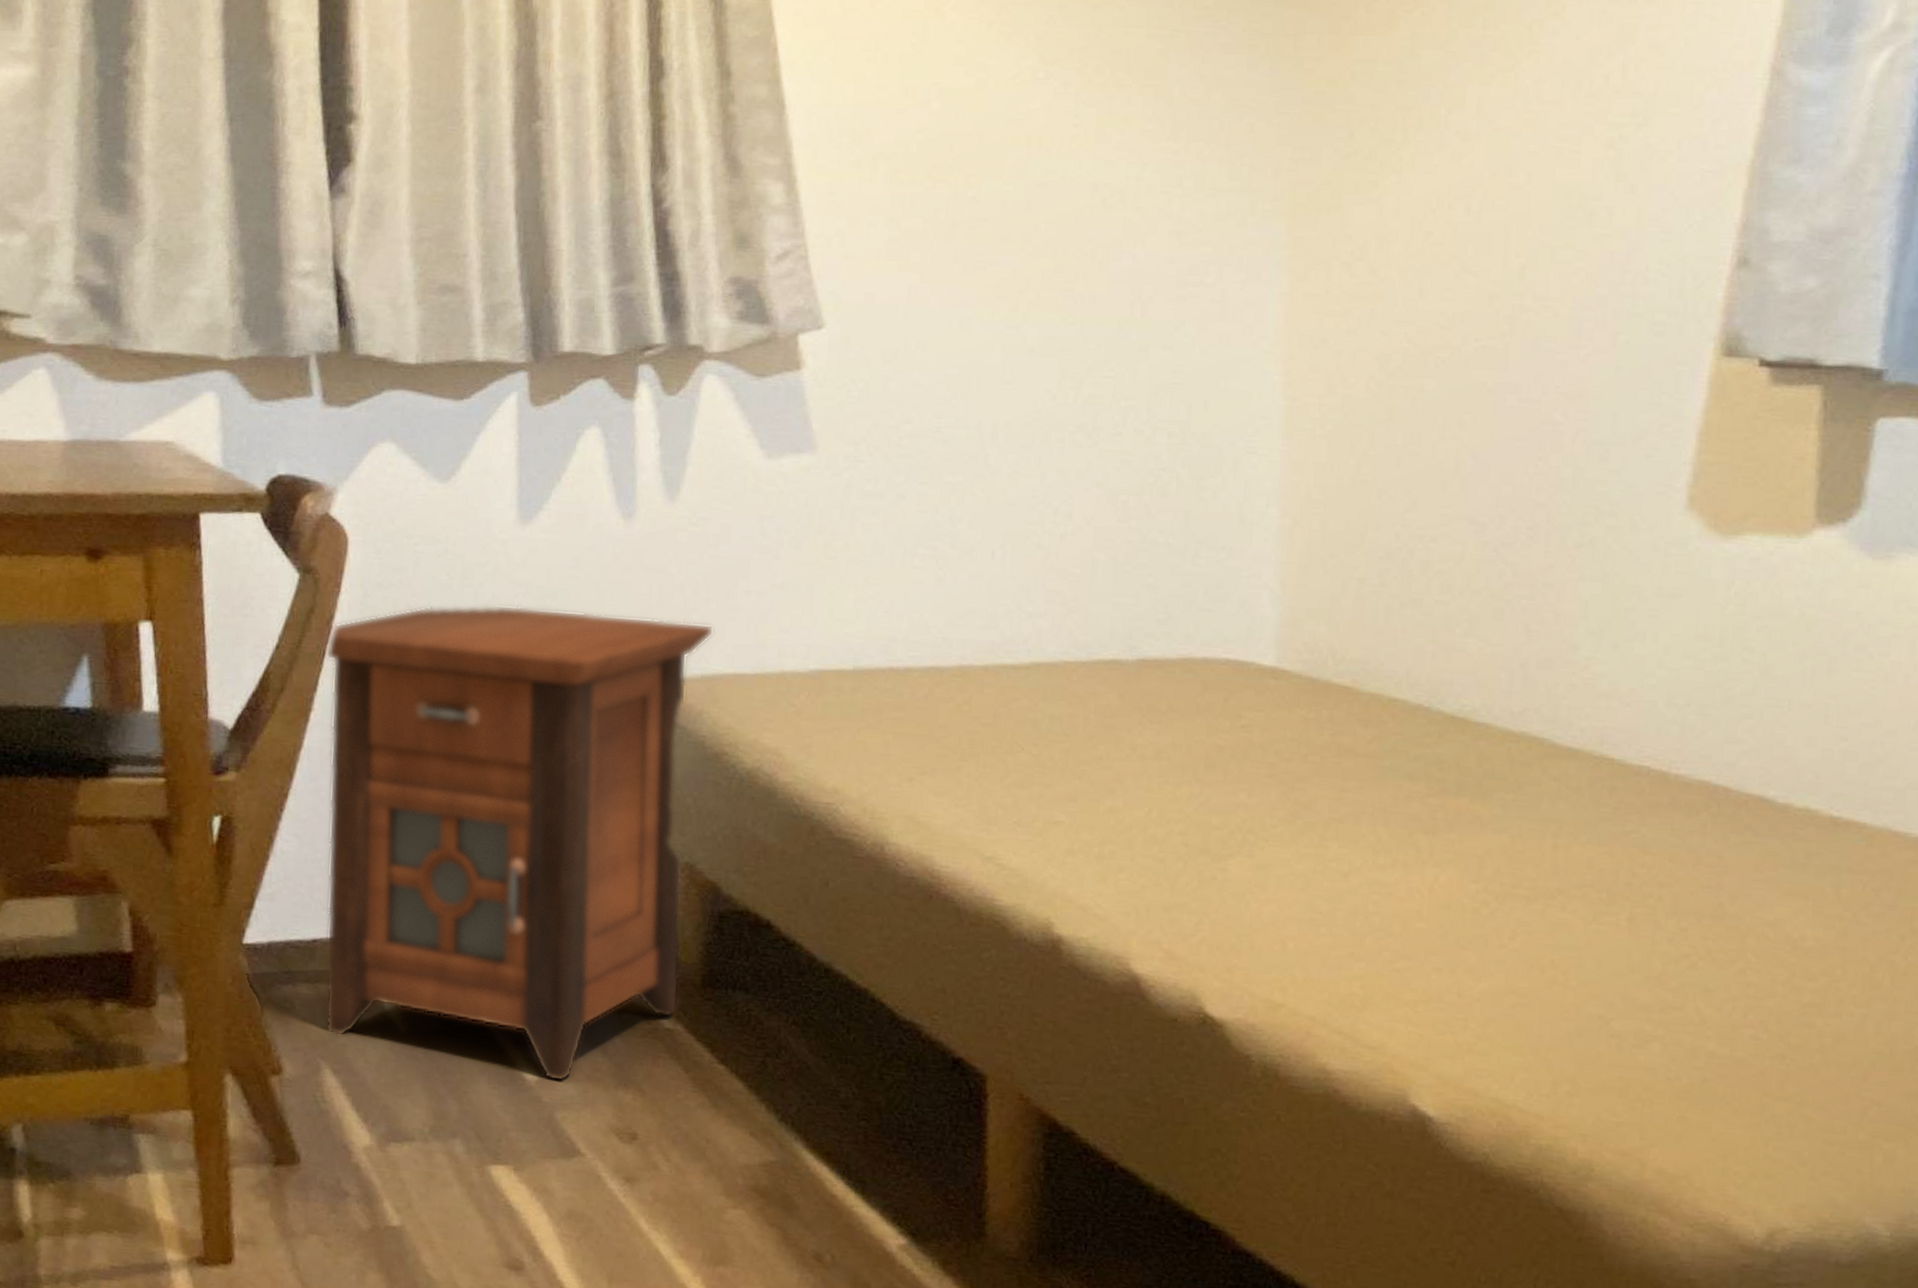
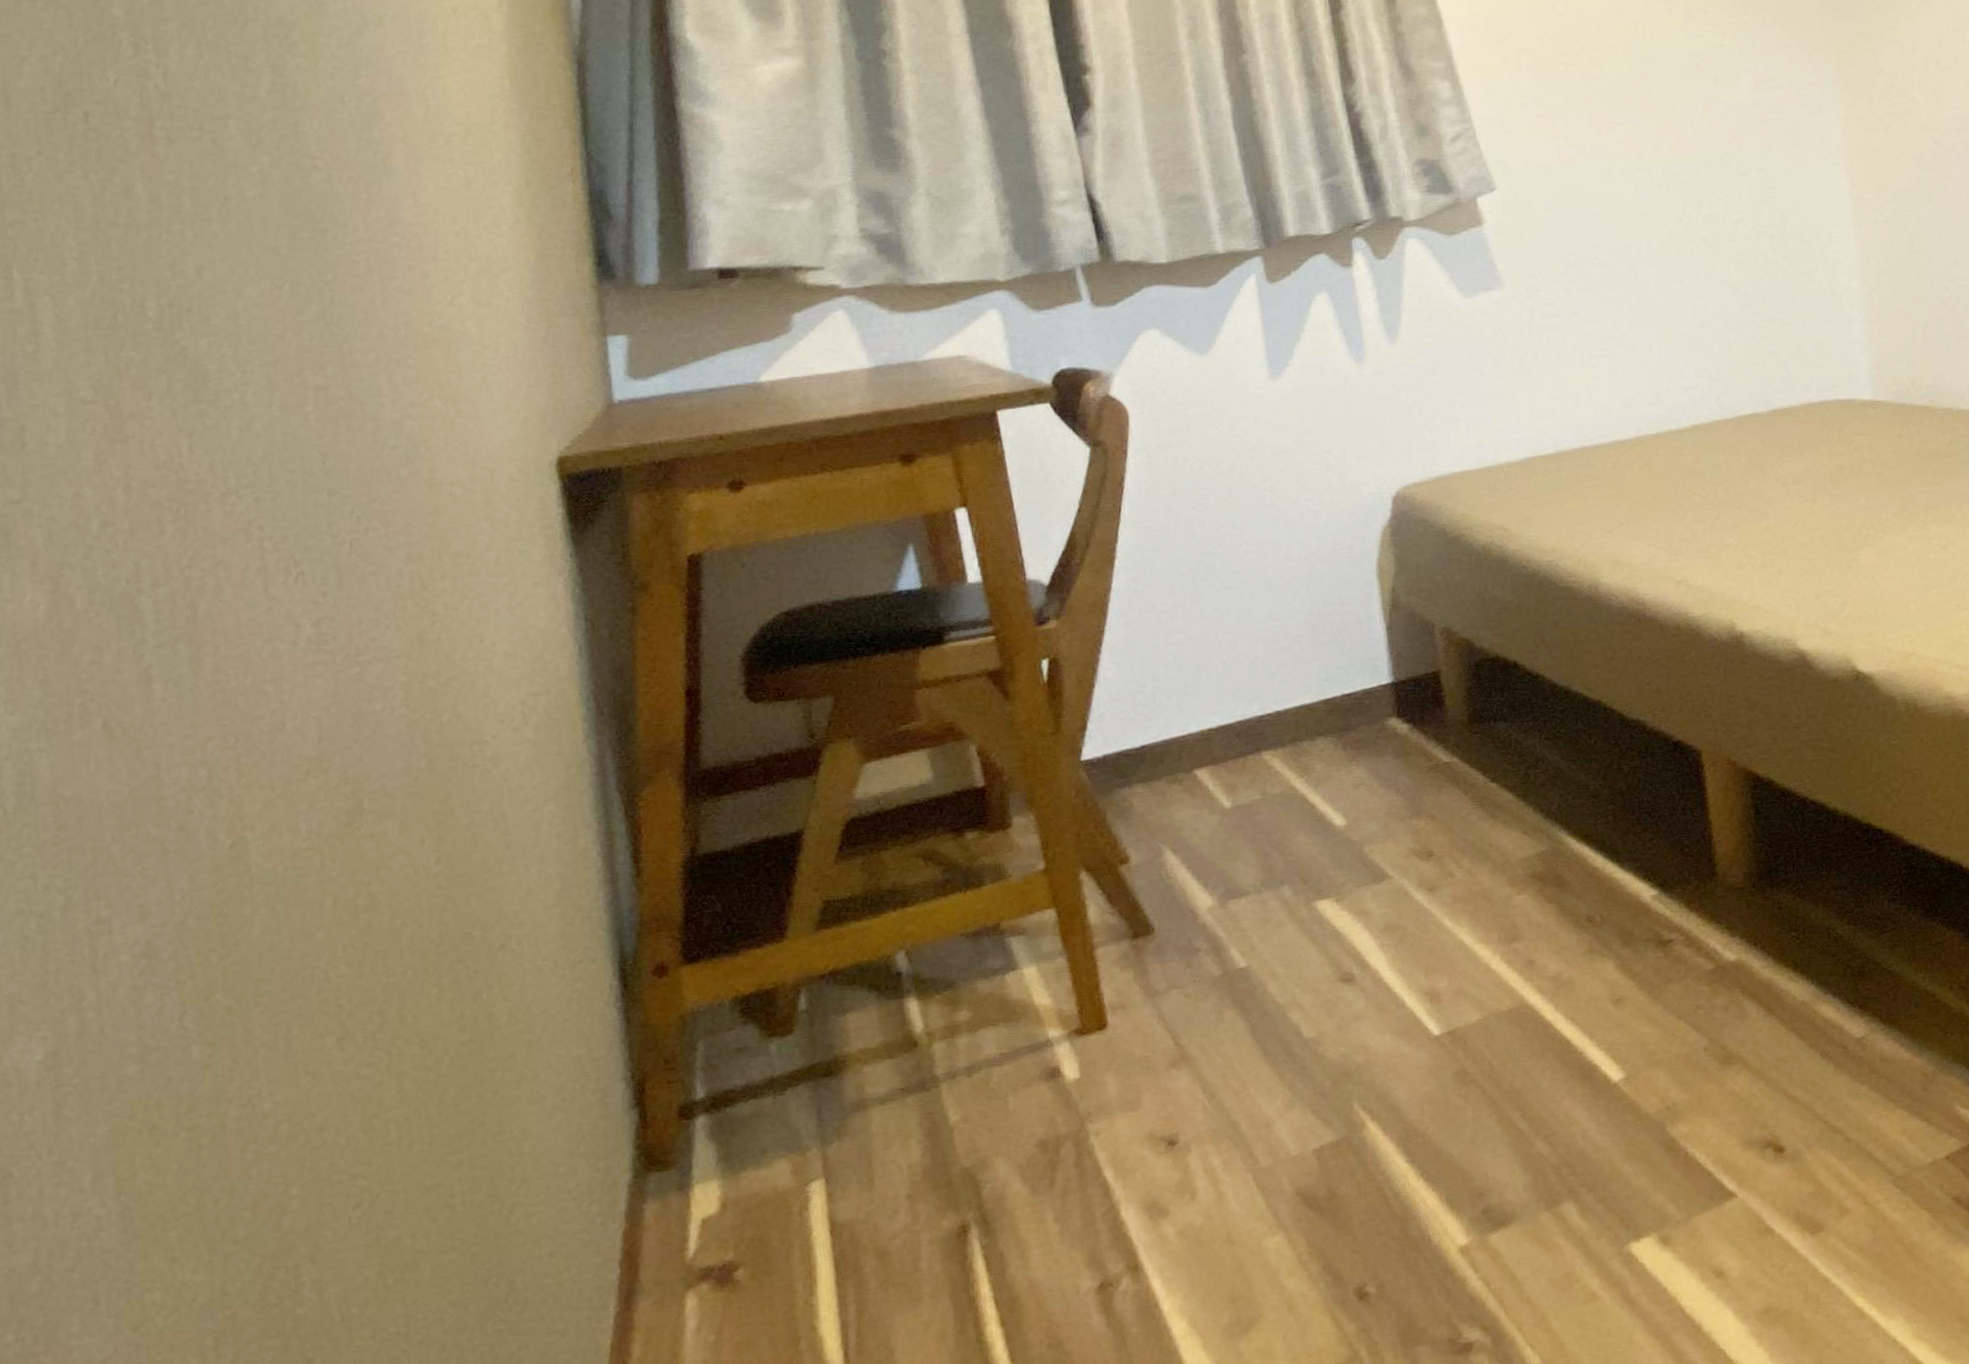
nightstand: present [325,606,714,1082] -> none [1121,435,1452,823]

